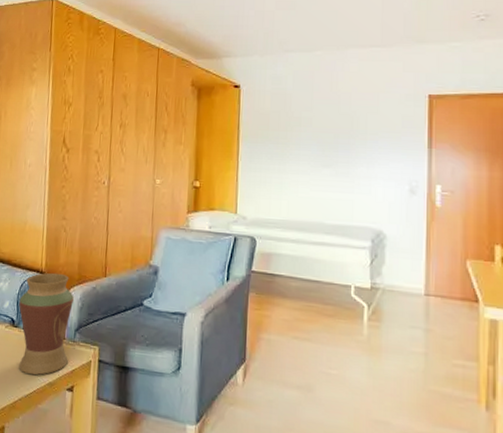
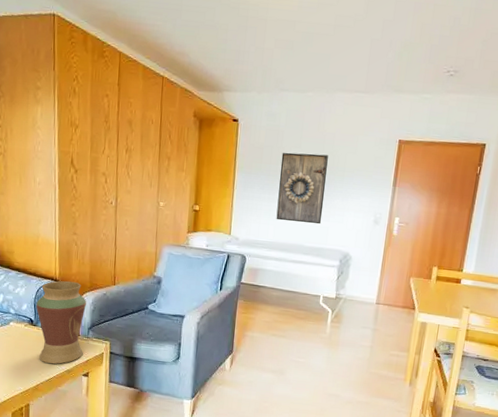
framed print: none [289,116,346,198] -> present [276,152,328,225]

